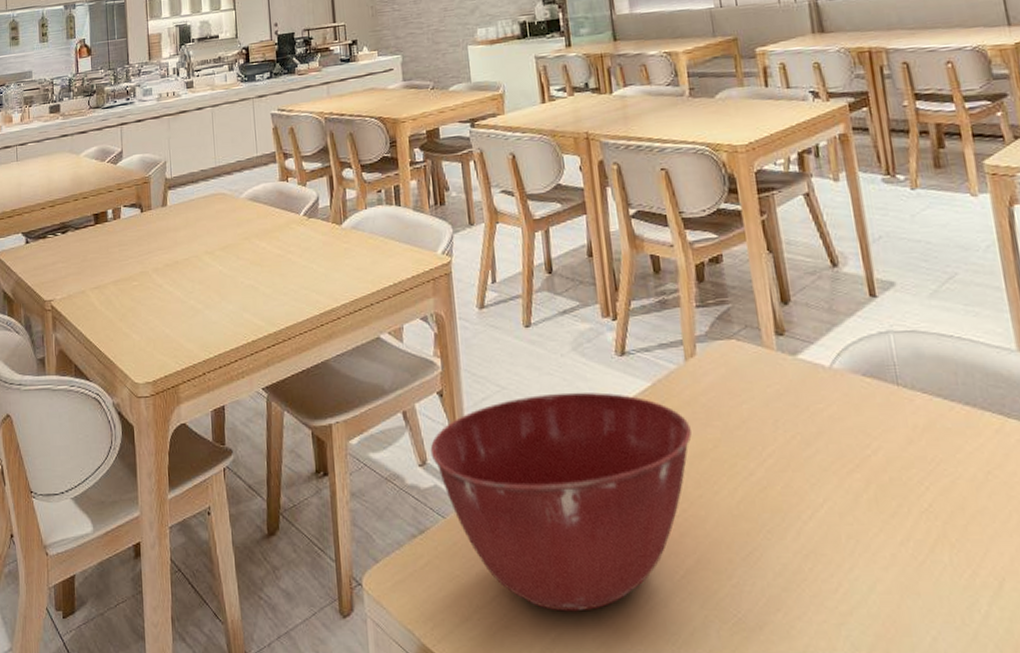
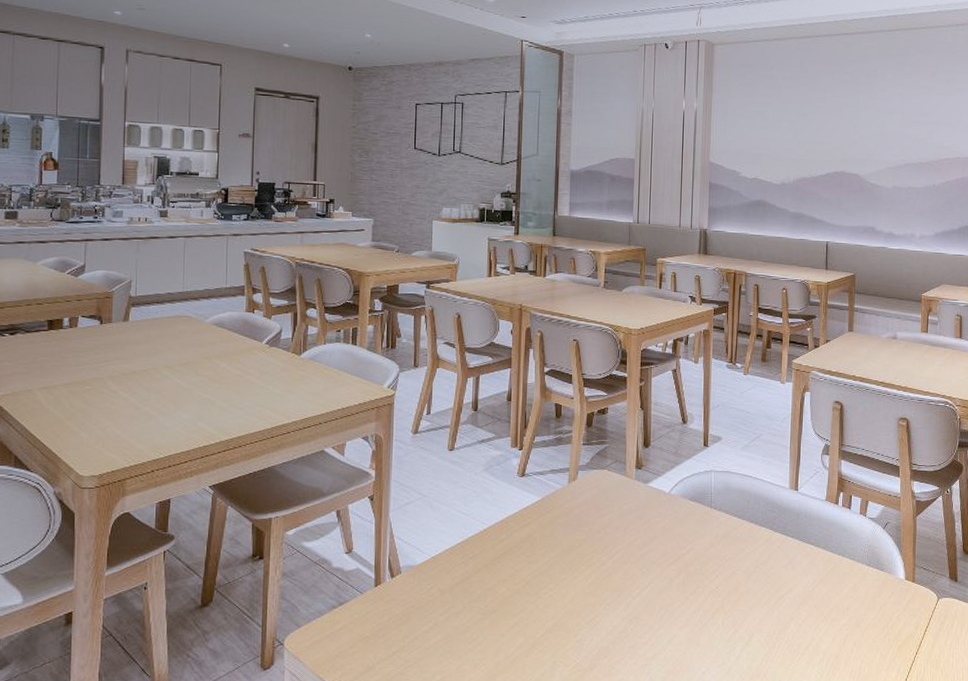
mixing bowl: present [430,392,692,612] -> none [357,502,565,661]

